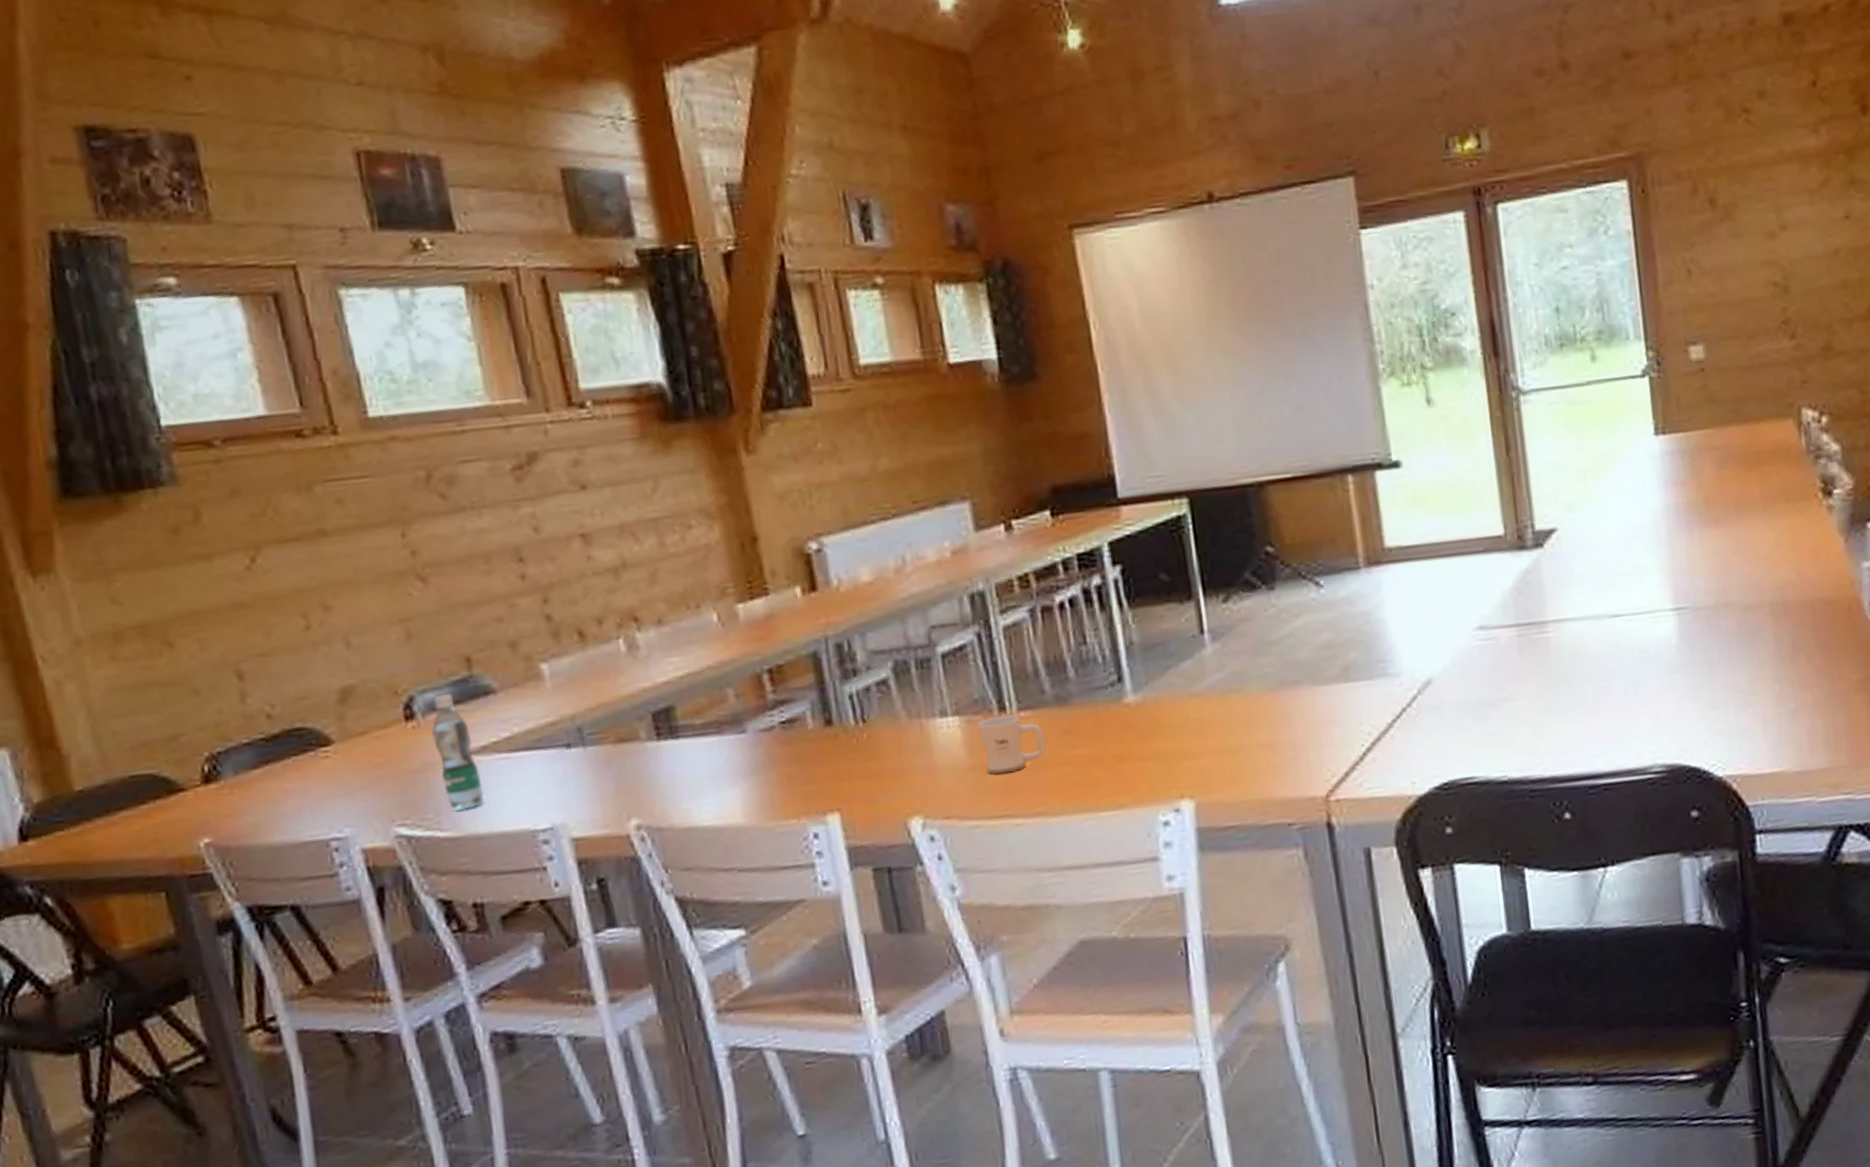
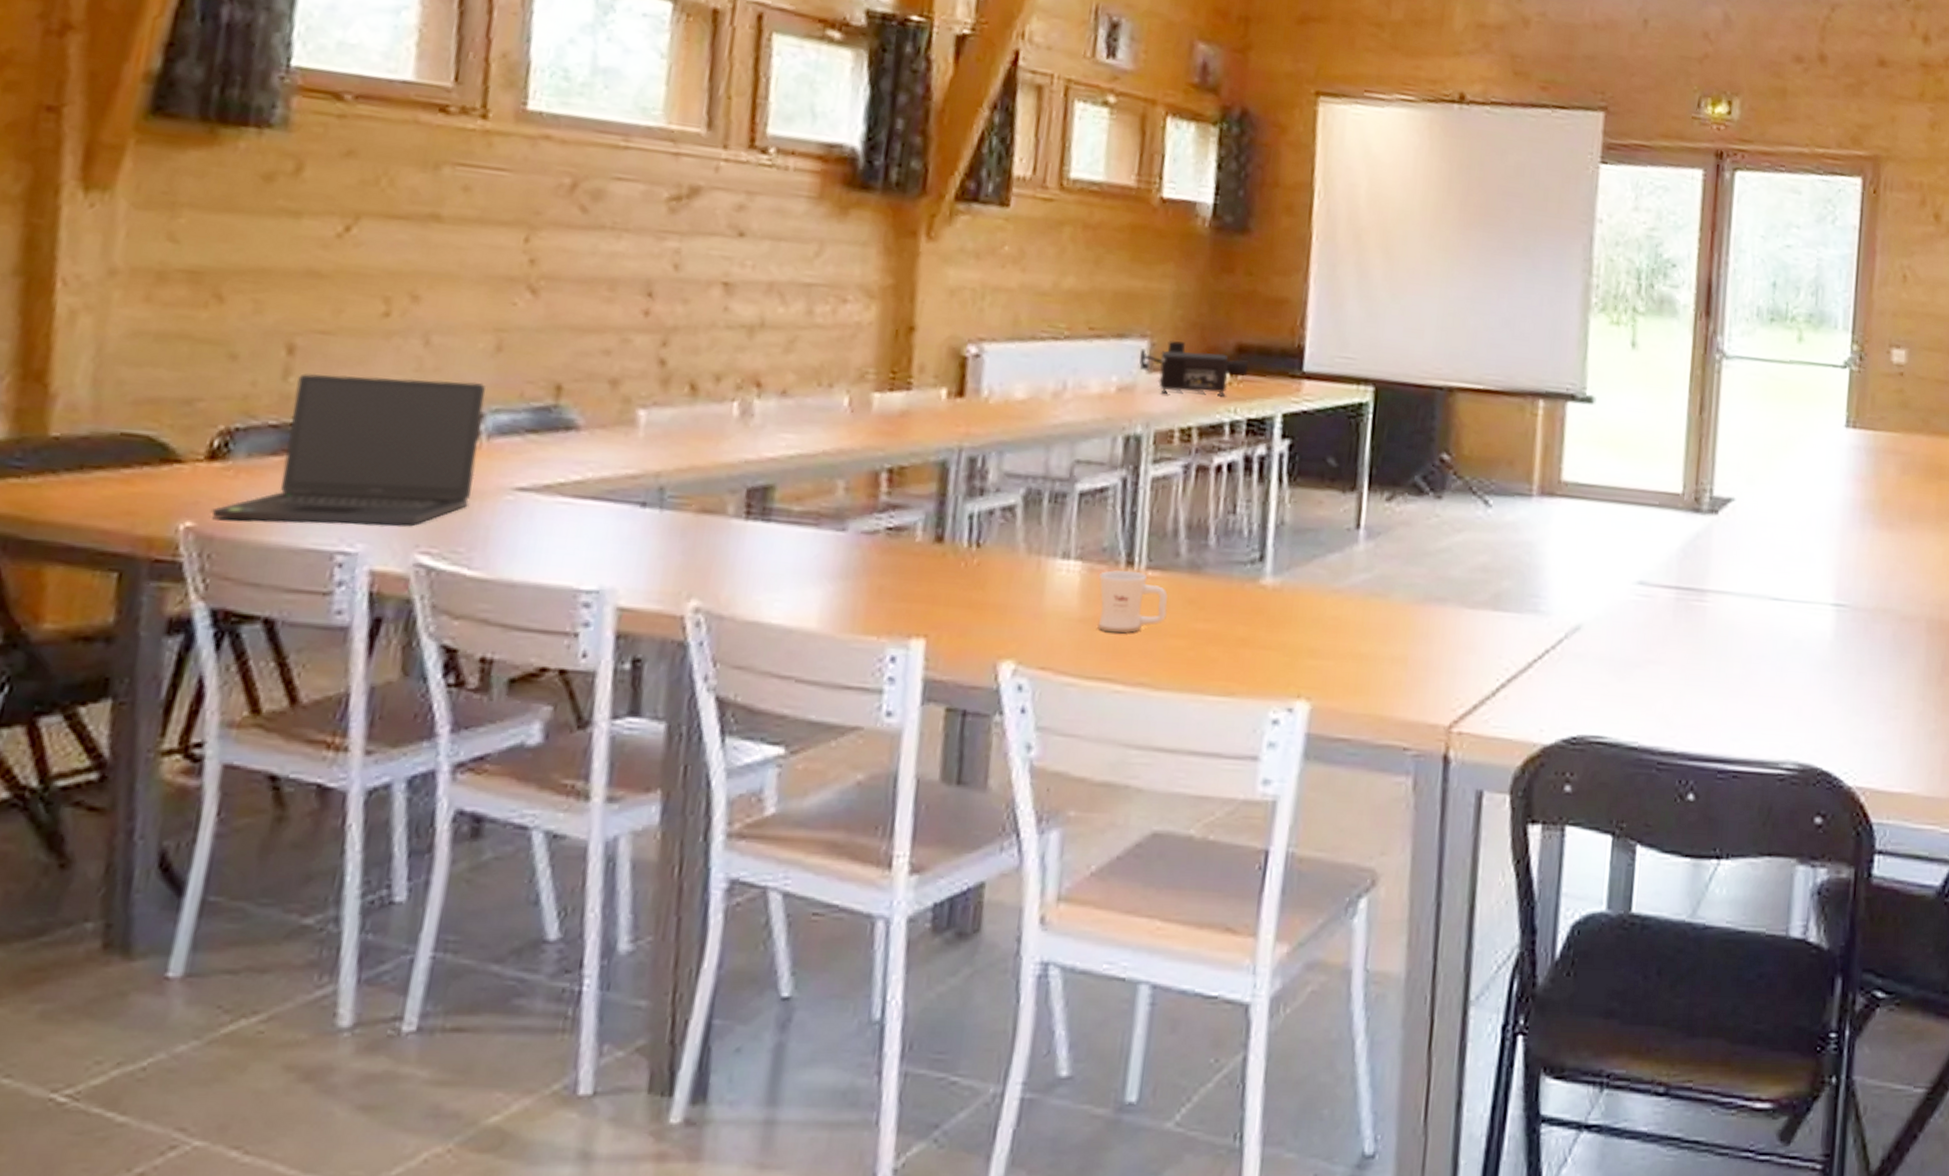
laptop: none [221,669,424,832] -> present [211,373,486,527]
bottle: present [431,693,485,811] -> none [487,418,537,552]
projector: none [963,496,1068,548] -> present [1139,340,1249,397]

